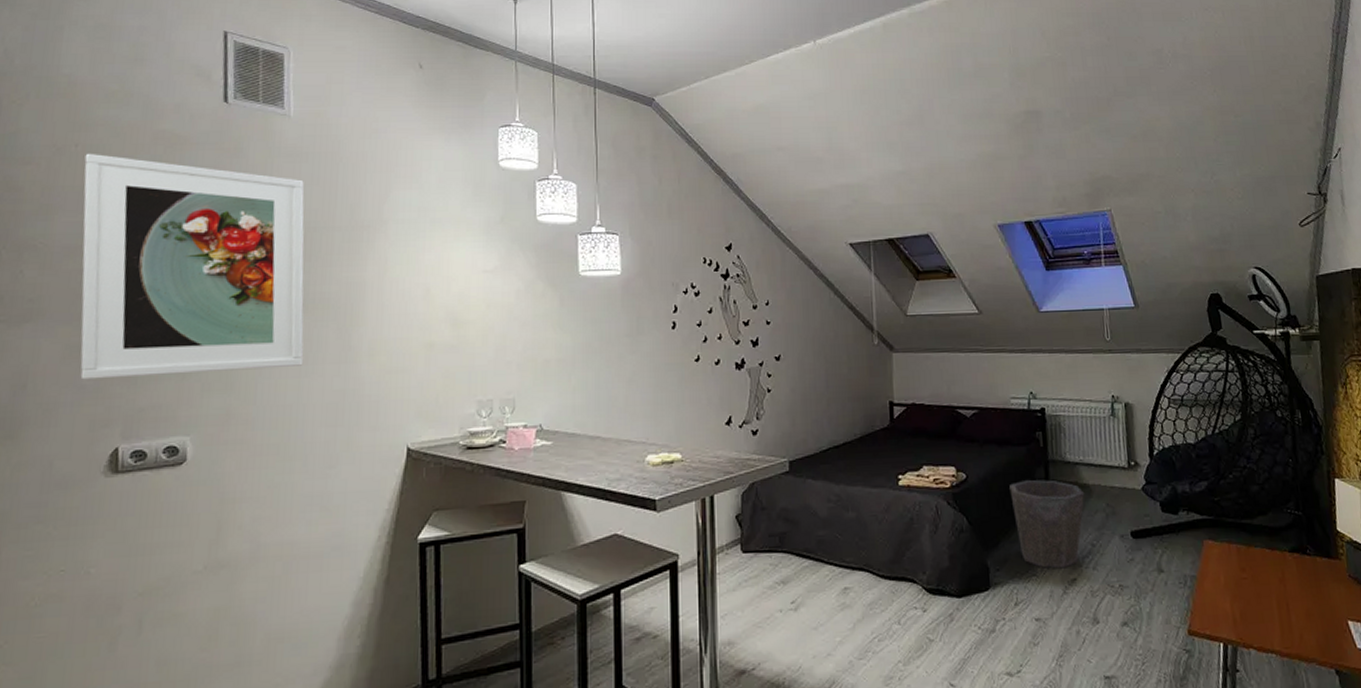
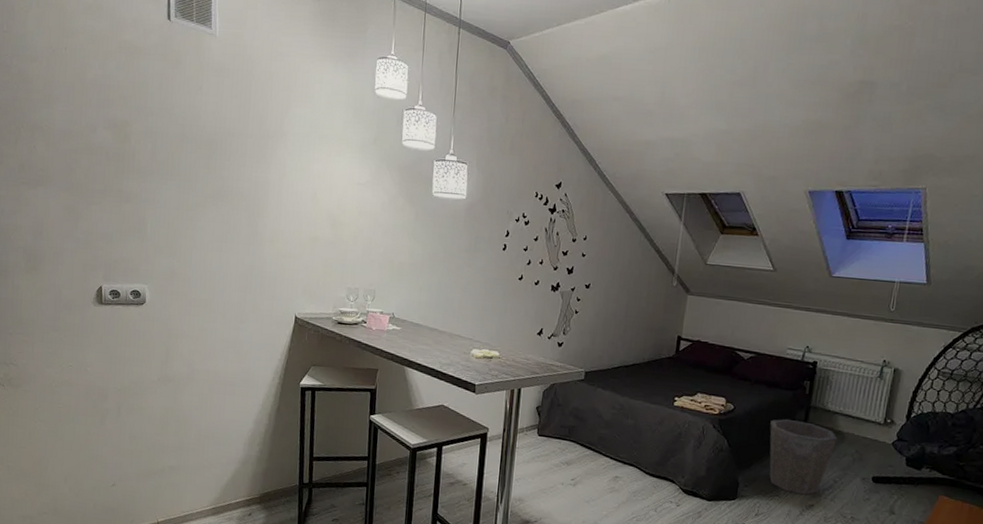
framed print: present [80,153,305,380] -> none [71,55,226,243]

